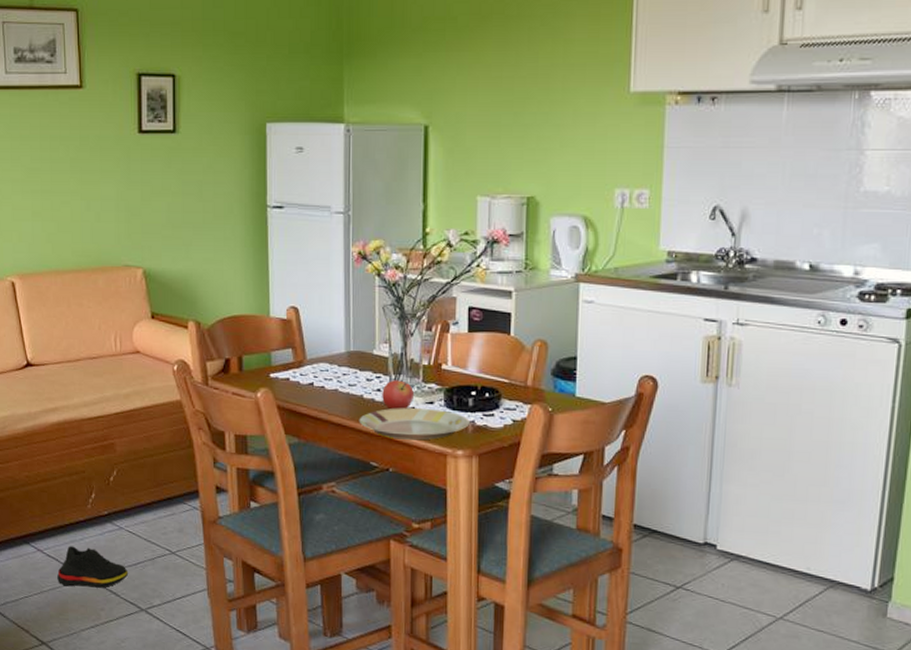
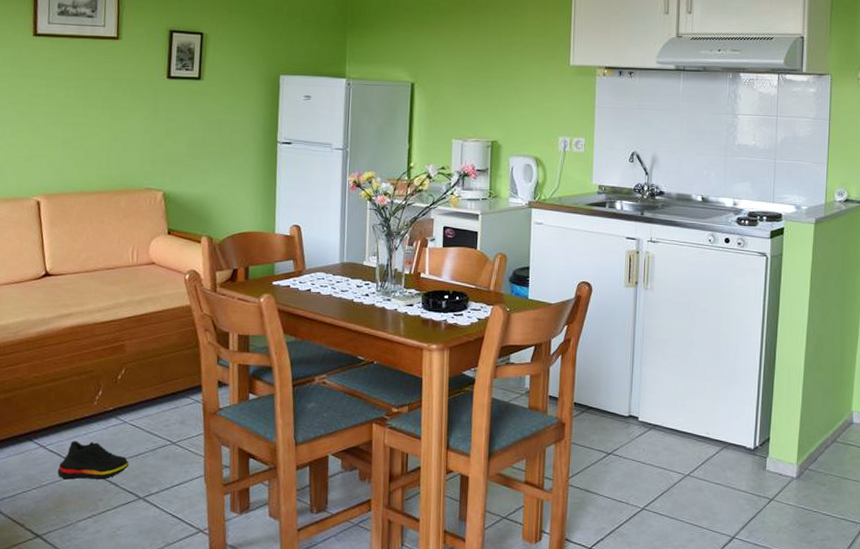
plate: present [359,408,470,441] -> none [349,310,443,337]
fruit: present [382,380,414,410] -> none [369,286,397,312]

